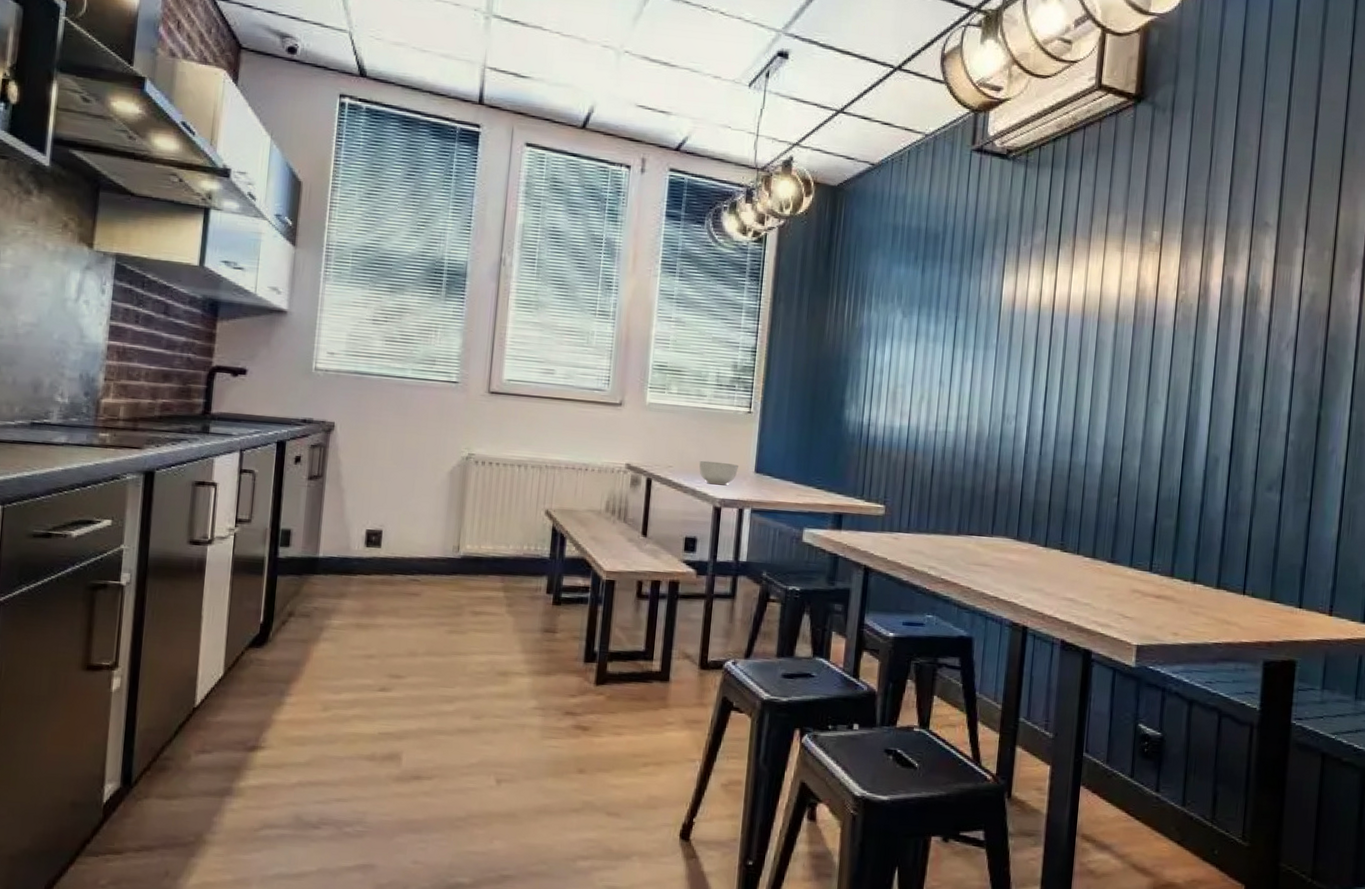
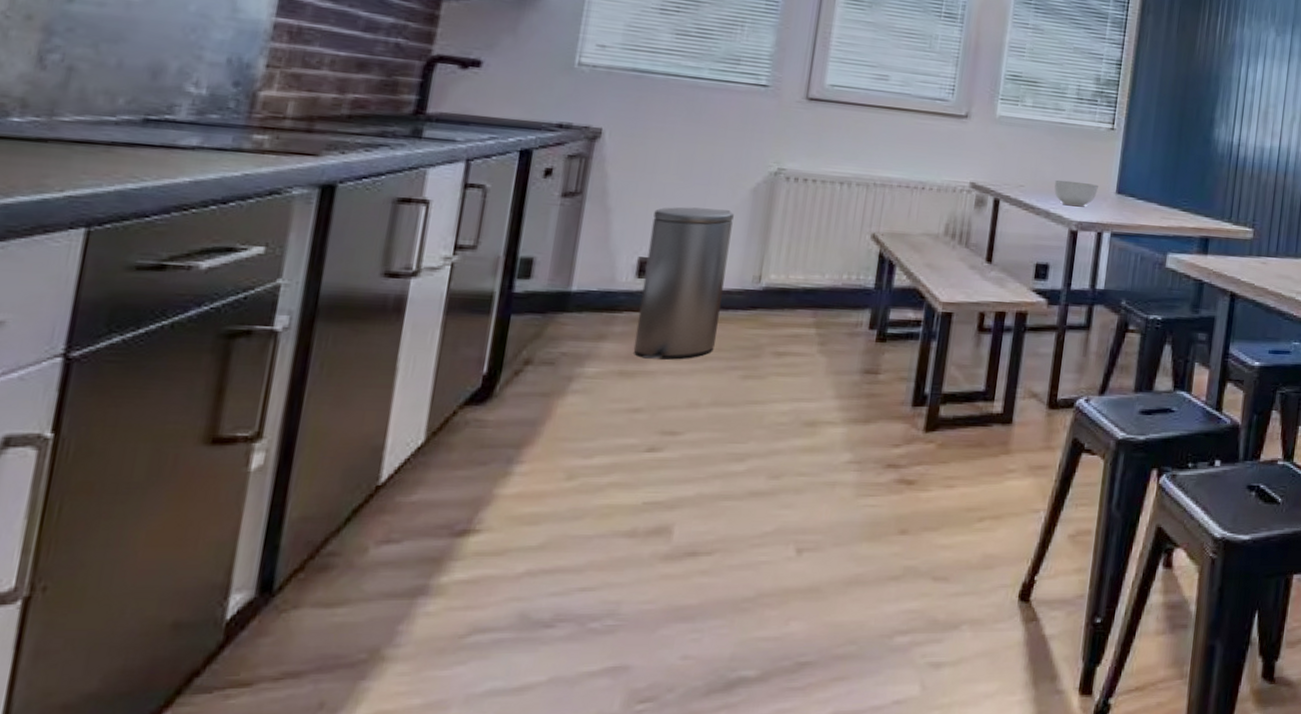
pedal bin: none [366,487,436,616] -> present [633,207,734,360]

